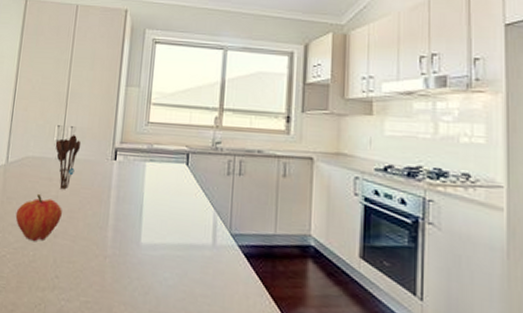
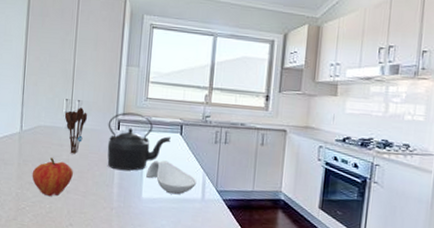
kettle: none [101,139,175,210] -> present [107,112,171,171]
spoon rest: none [146,196,207,240] -> present [146,160,197,195]

